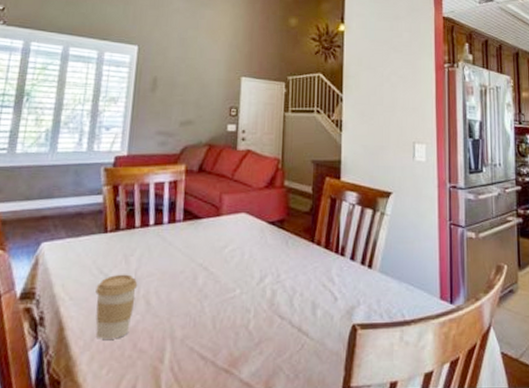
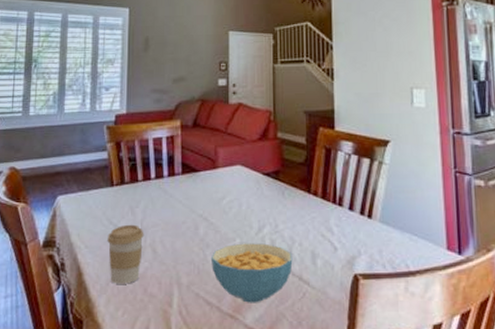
cereal bowl: none [208,294,293,357] -> present [210,243,293,303]

